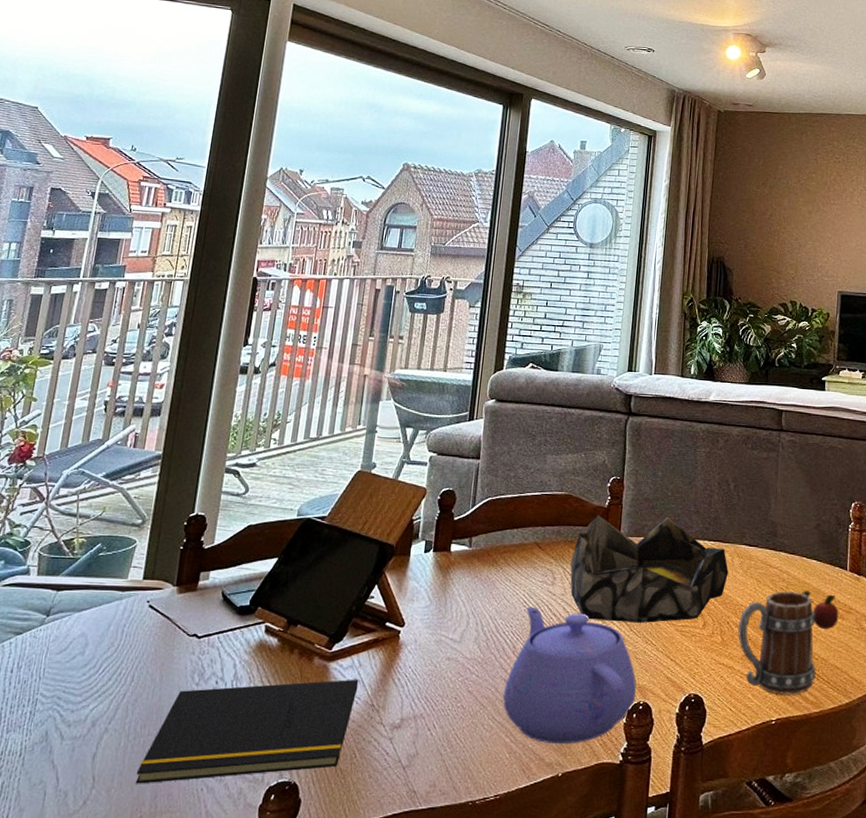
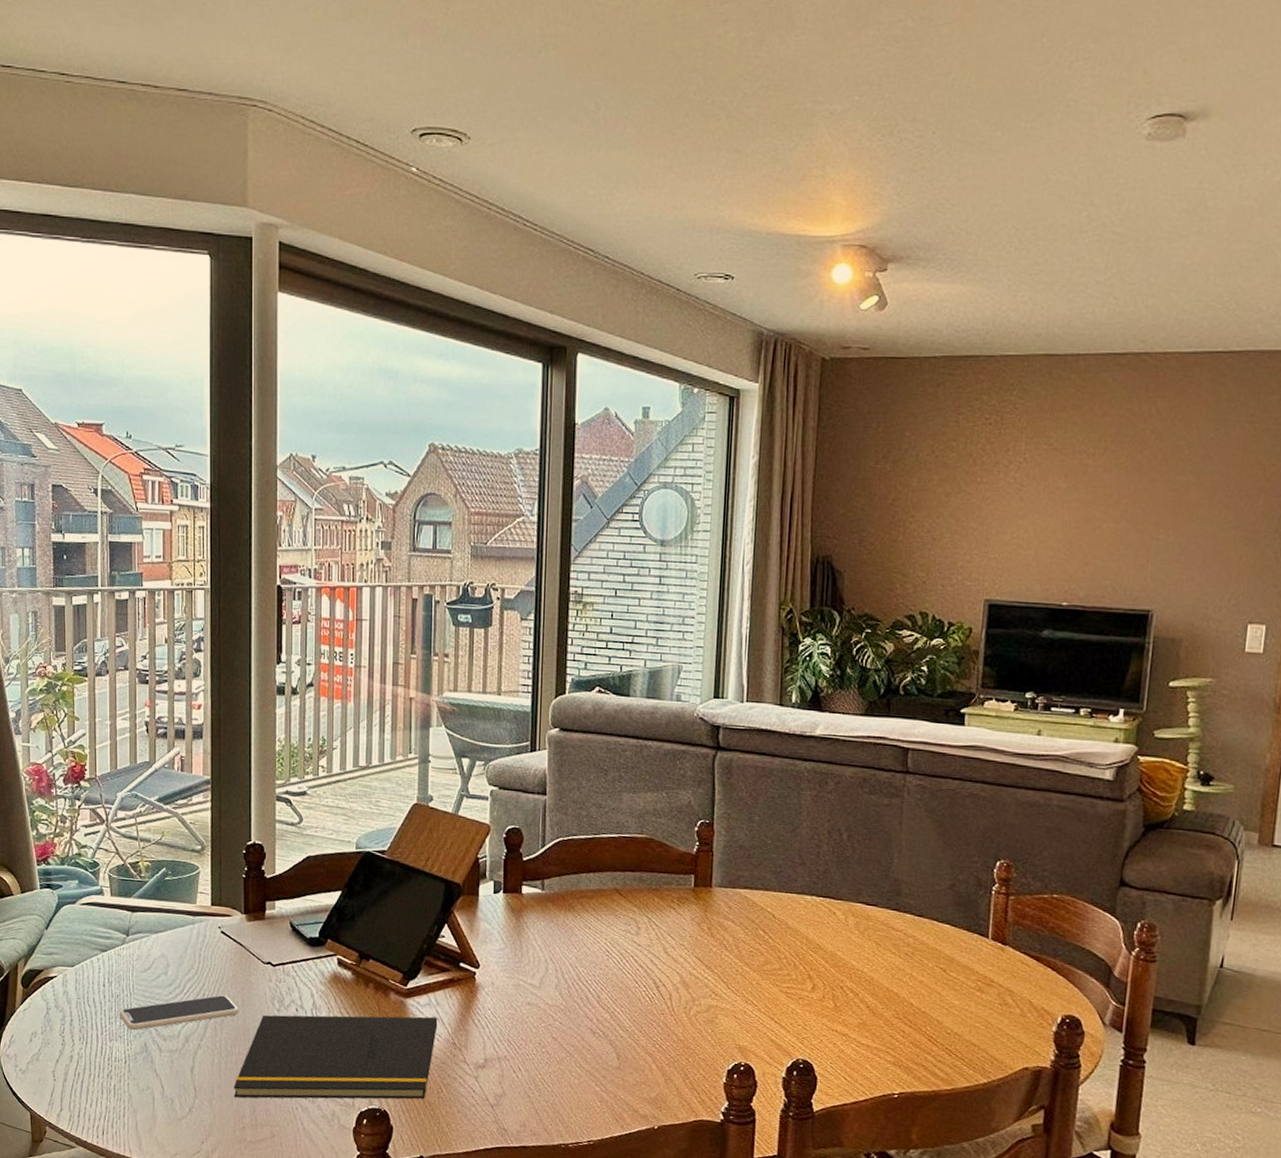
smartphone: none [22,672,156,719] -> present [119,995,239,1031]
teapot: present [503,606,637,745] -> none [590,956,737,1099]
decorative bowl: present [570,515,729,623] -> none [656,861,842,982]
mug: present [738,591,816,695] -> none [853,957,948,1069]
fruit: present [802,591,839,630] -> none [931,958,977,1003]

